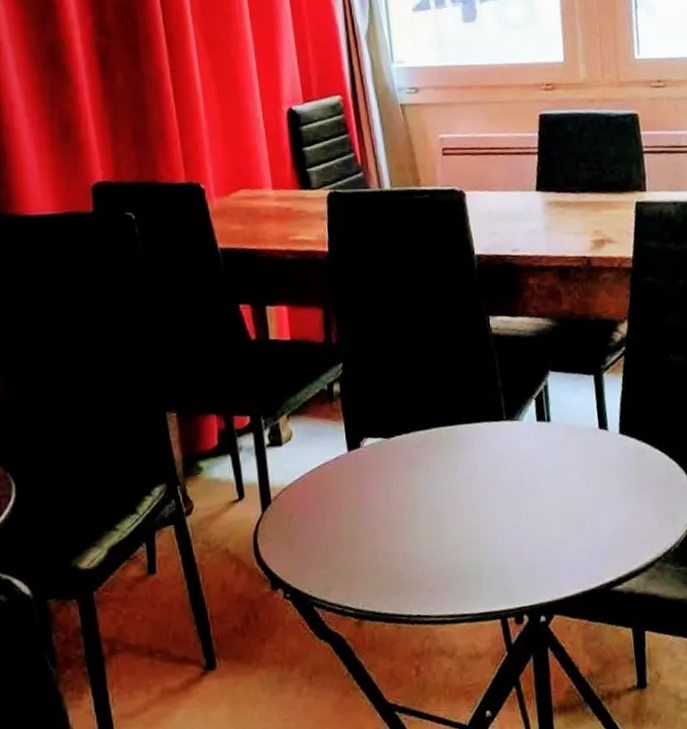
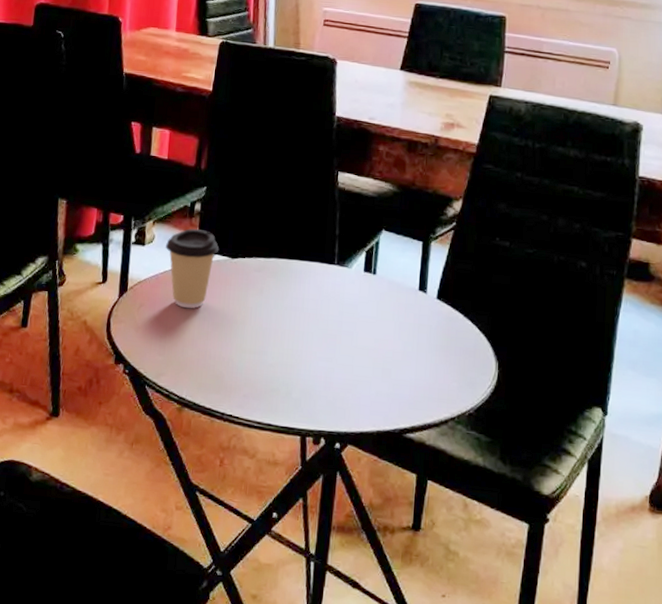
coffee cup: none [307,413,371,507] -> present [166,229,219,309]

